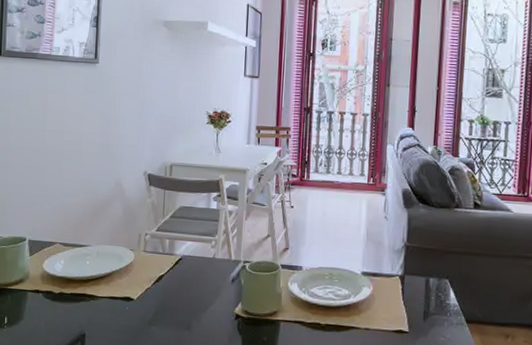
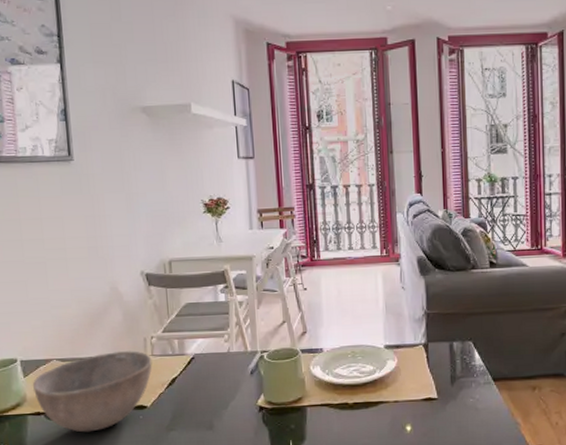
bowl: none [35,243,144,316] -> present [32,351,152,433]

